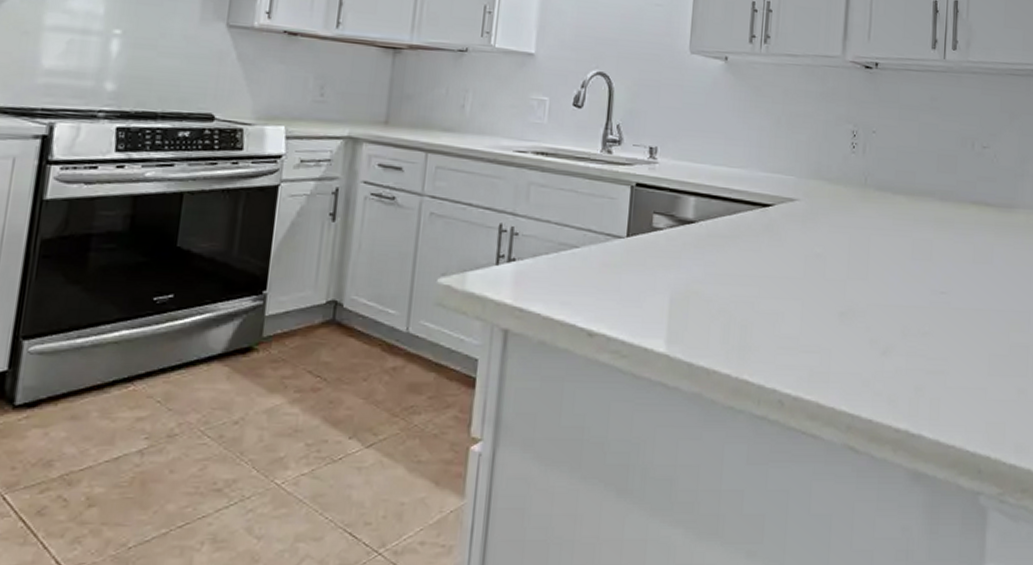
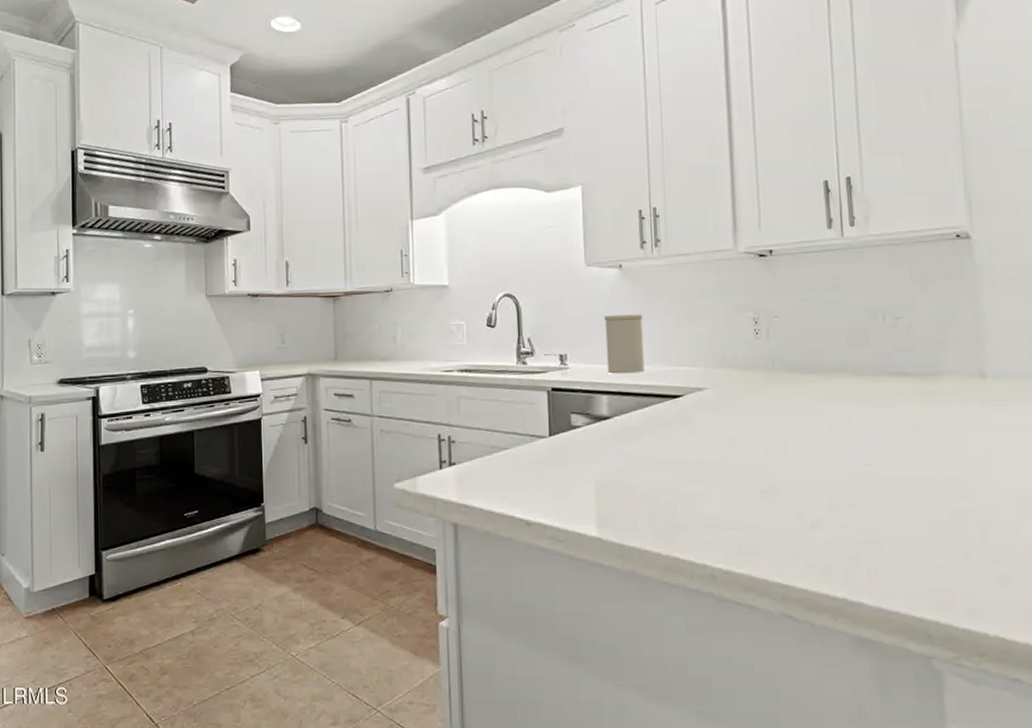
canister: none [698,109,743,177] -> present [604,314,645,374]

